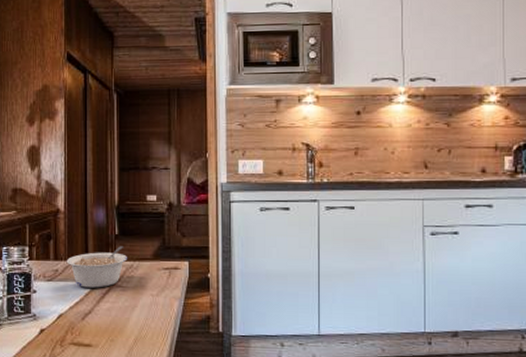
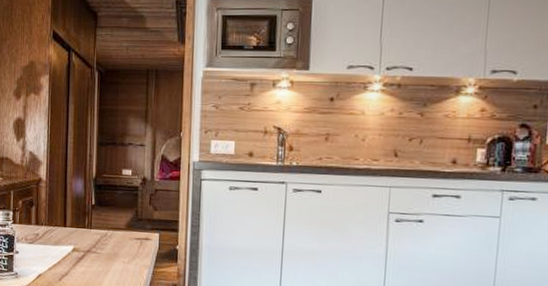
legume: present [66,246,128,288] -> none [46,215,103,253]

